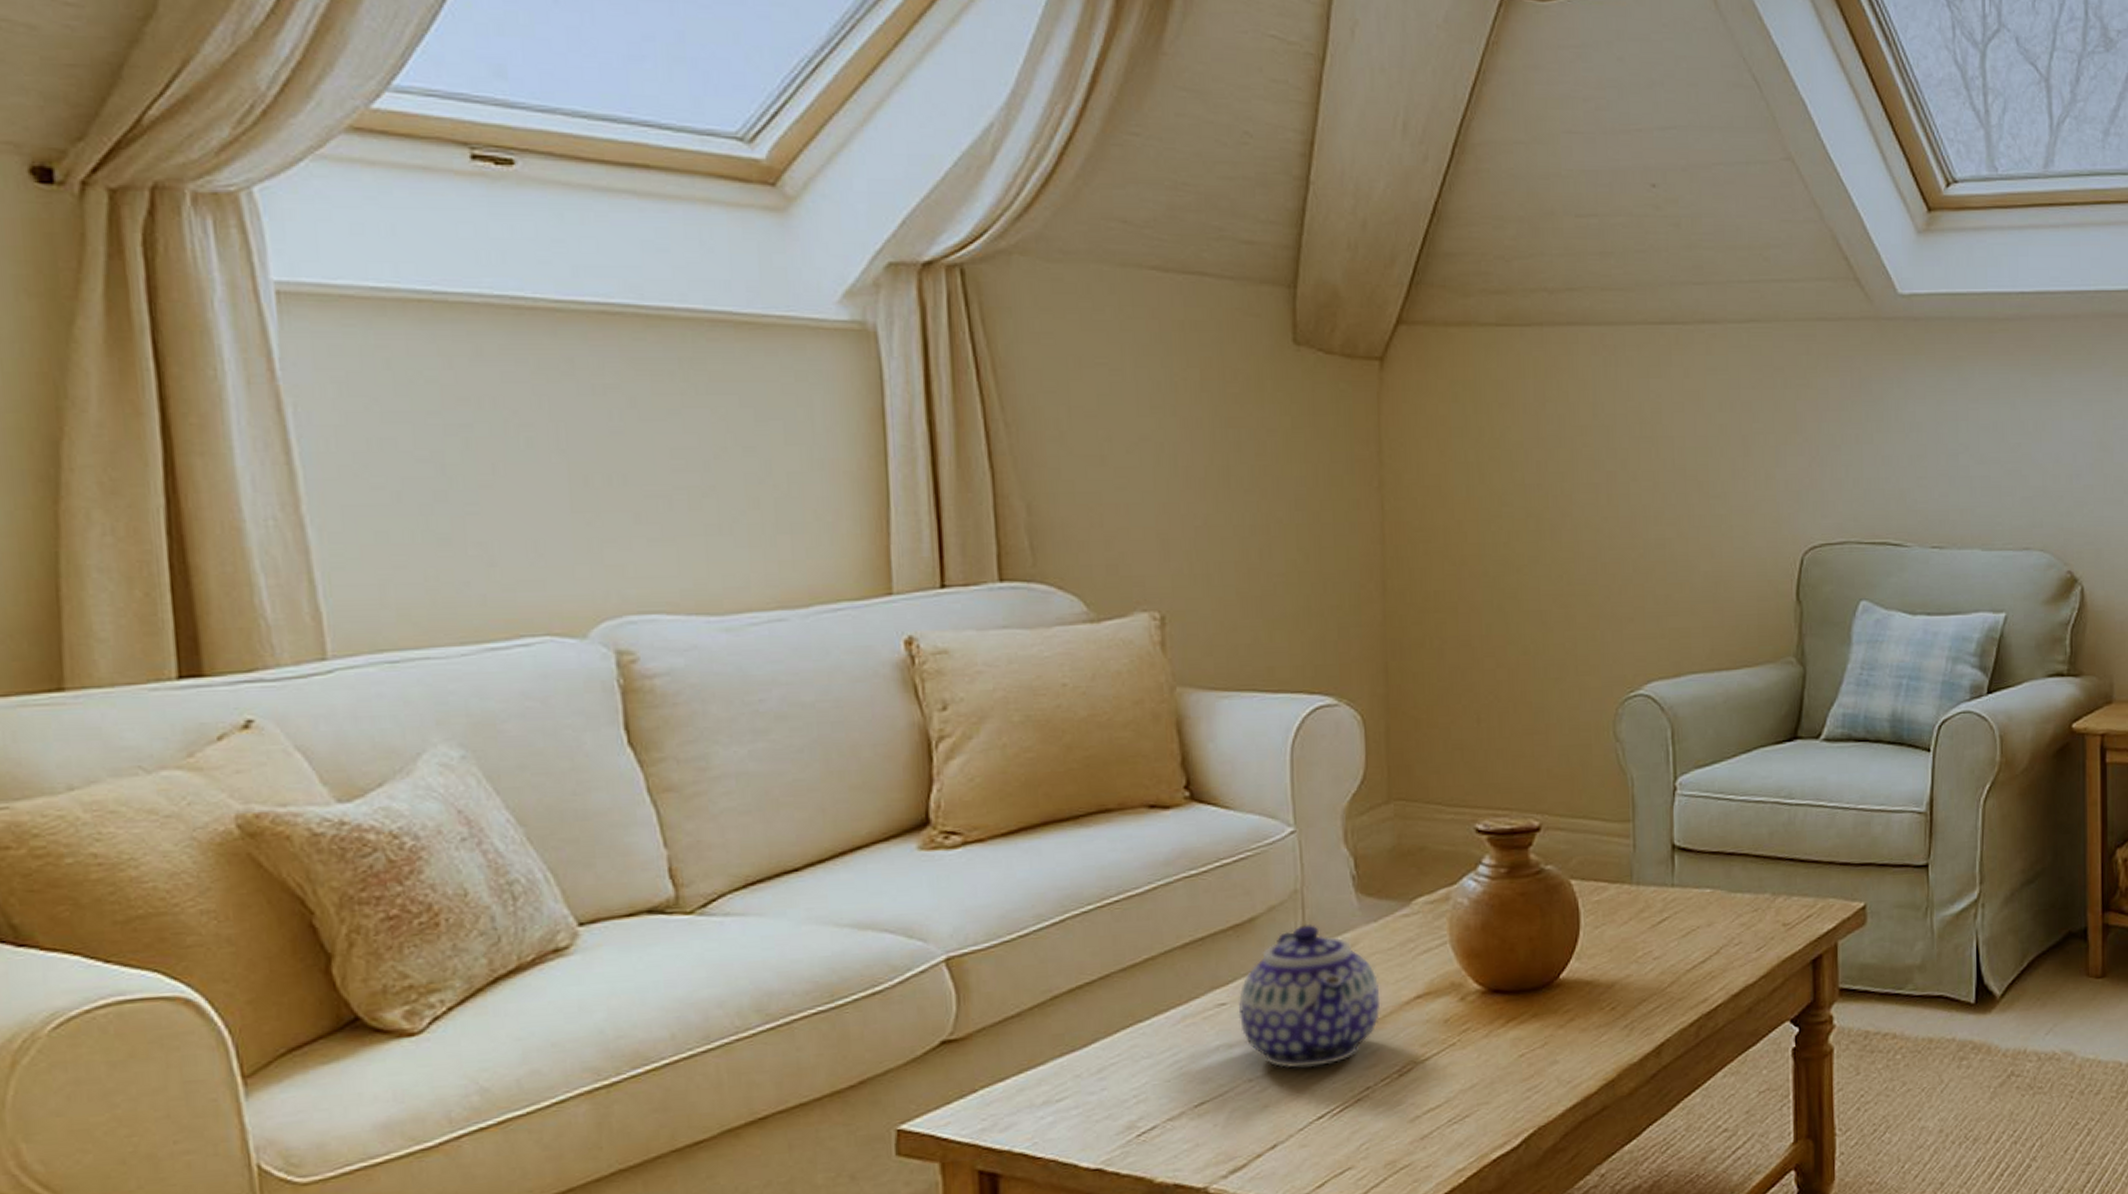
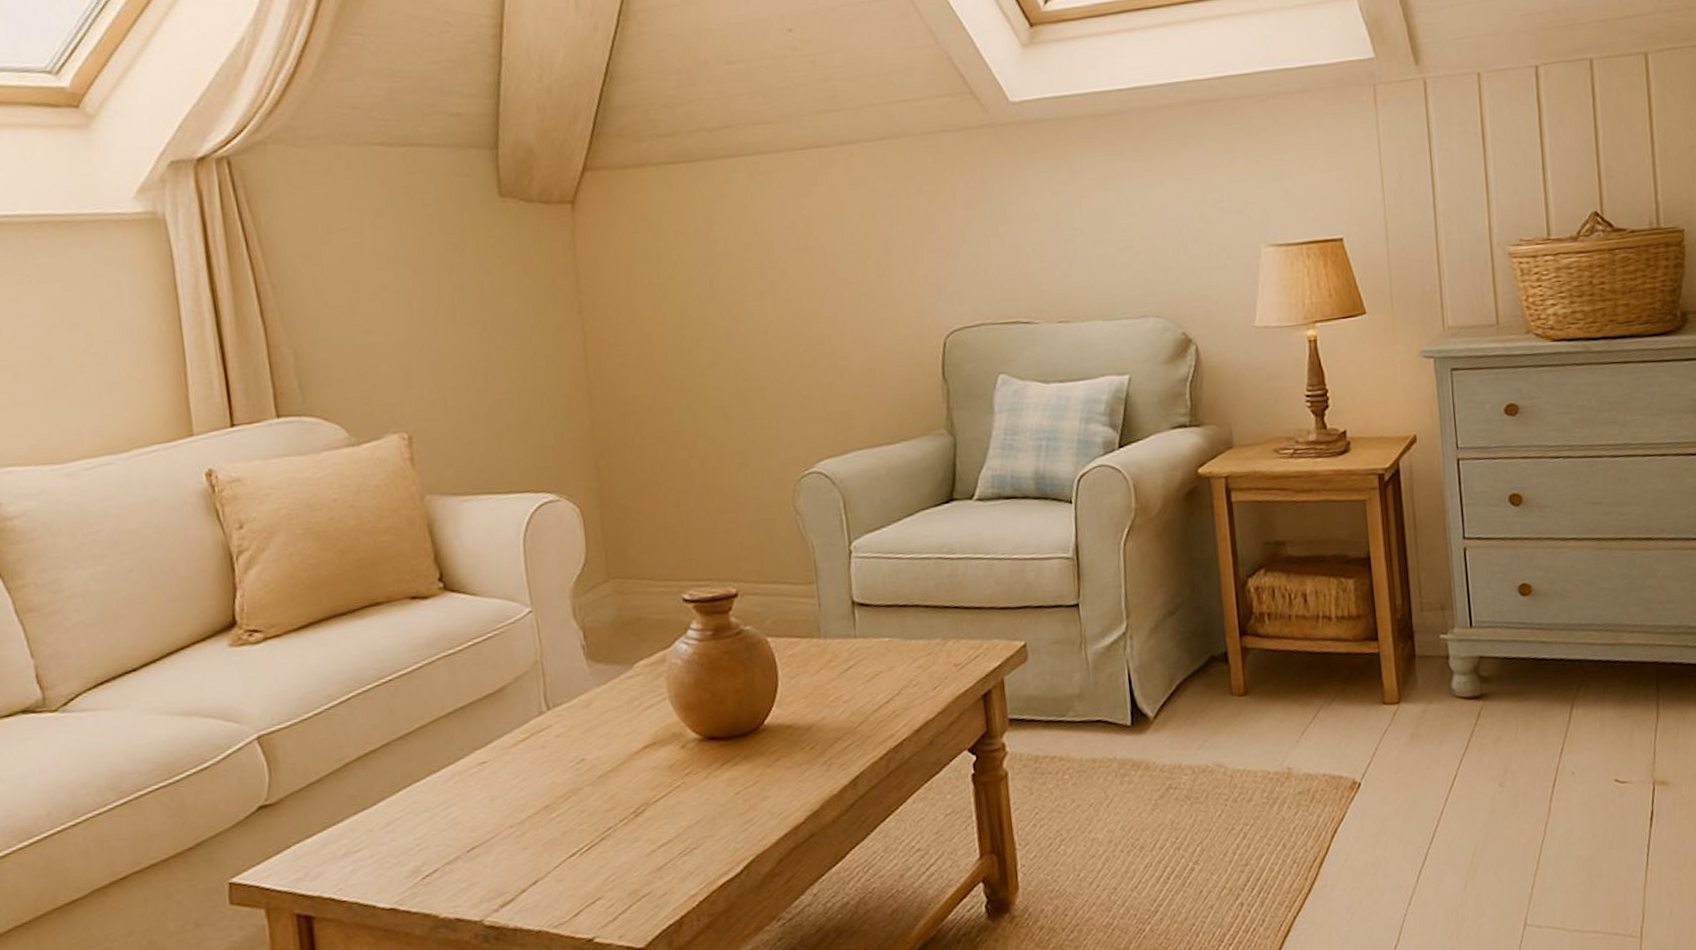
teapot: present [1238,924,1381,1068] -> none [496,689,615,815]

